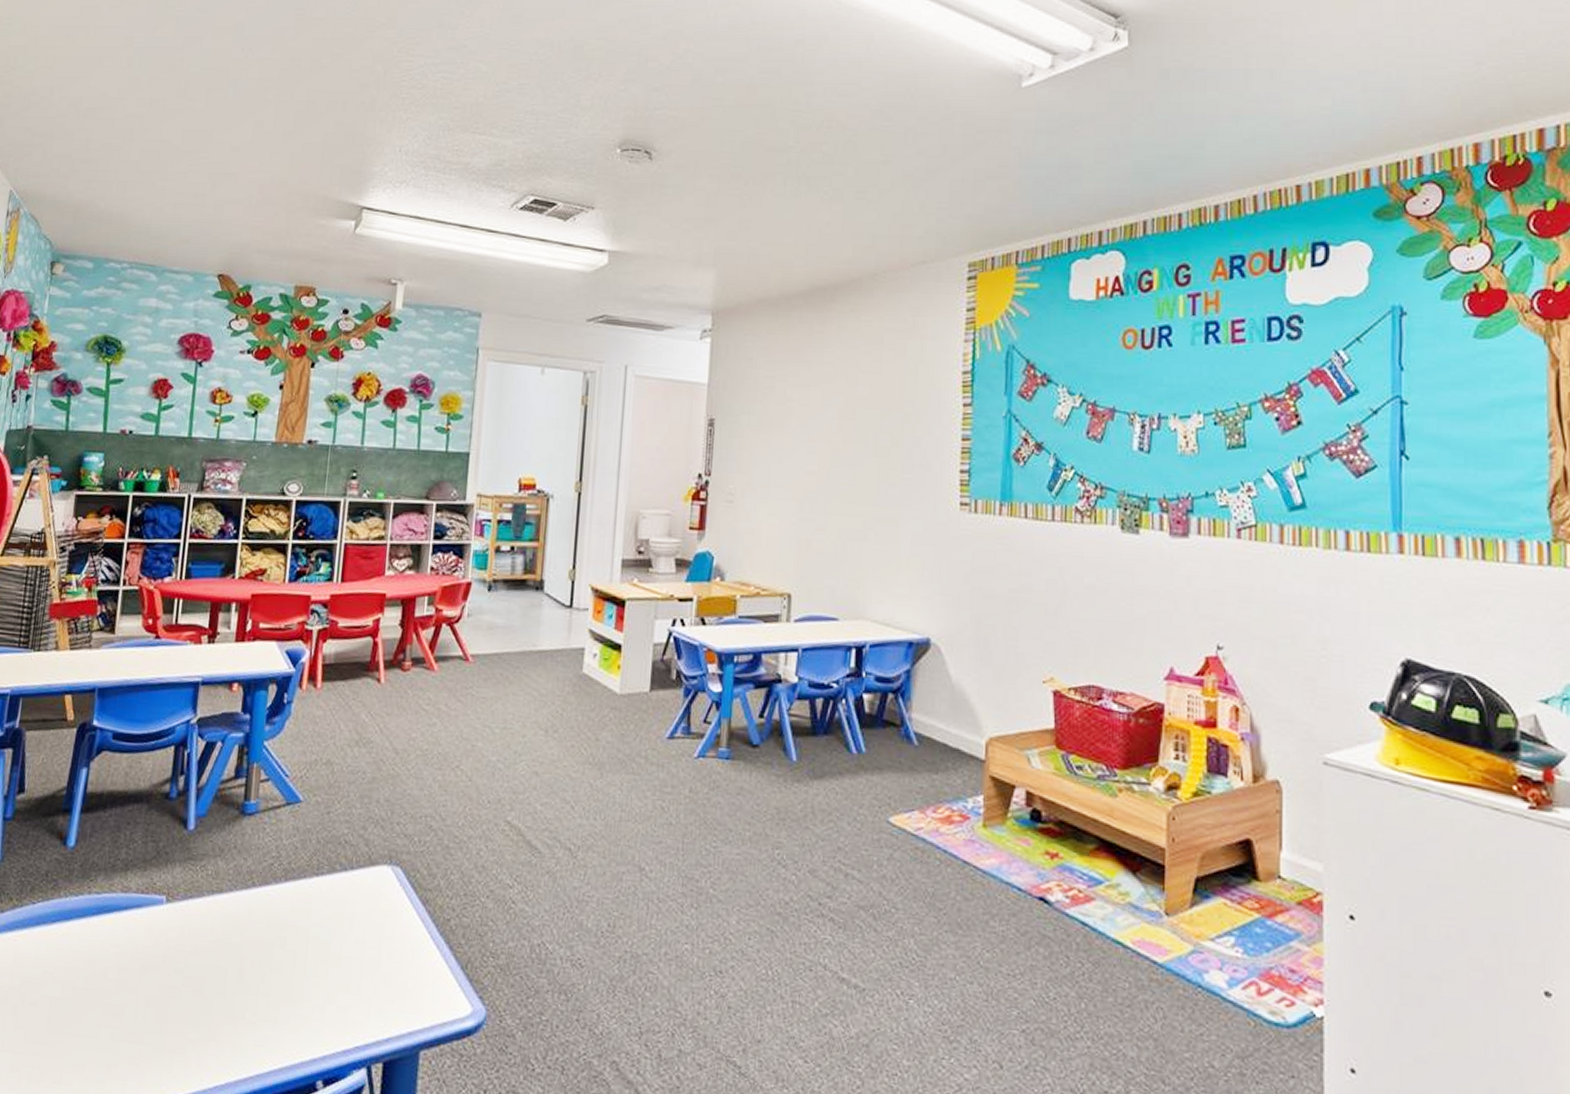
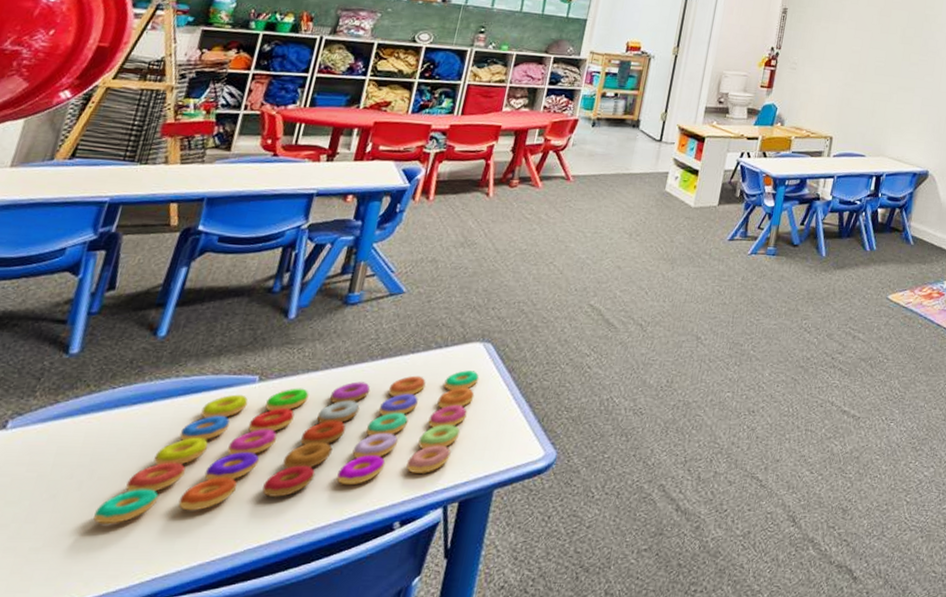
board game: none [29,899,391,1057] -> present [93,370,480,525]

